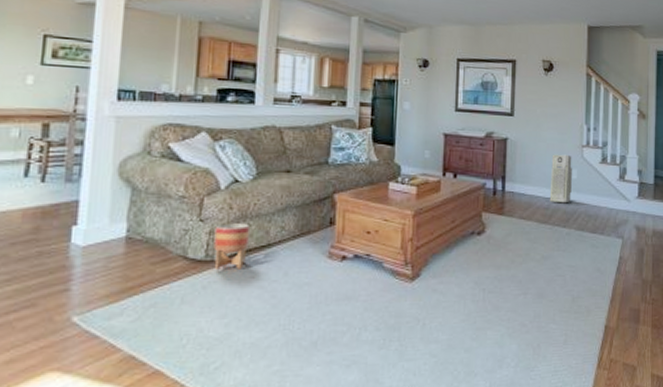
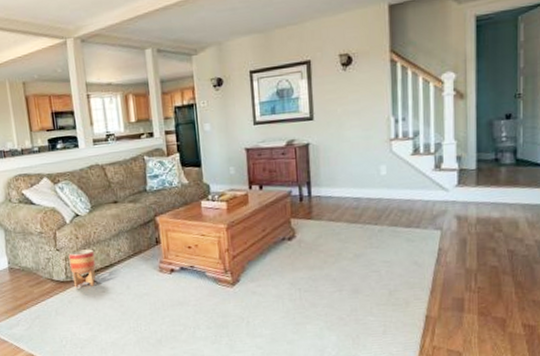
air purifier: present [549,154,572,203] -> none [357,151,382,201]

